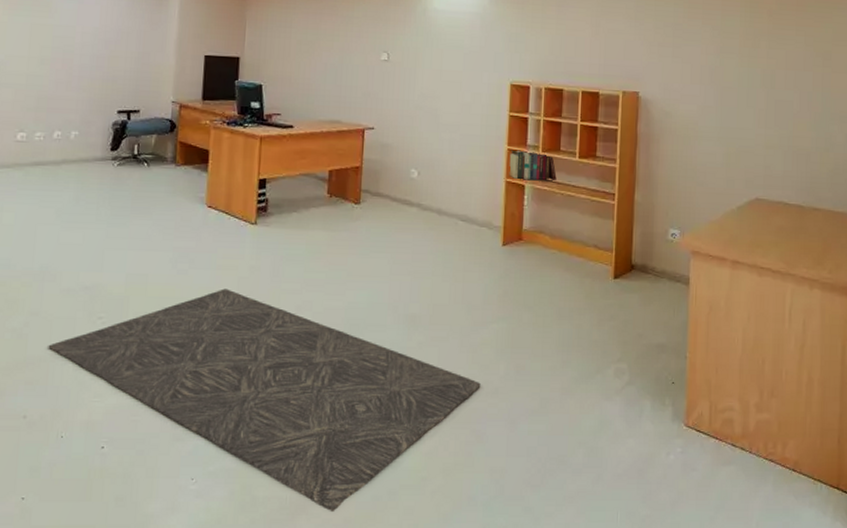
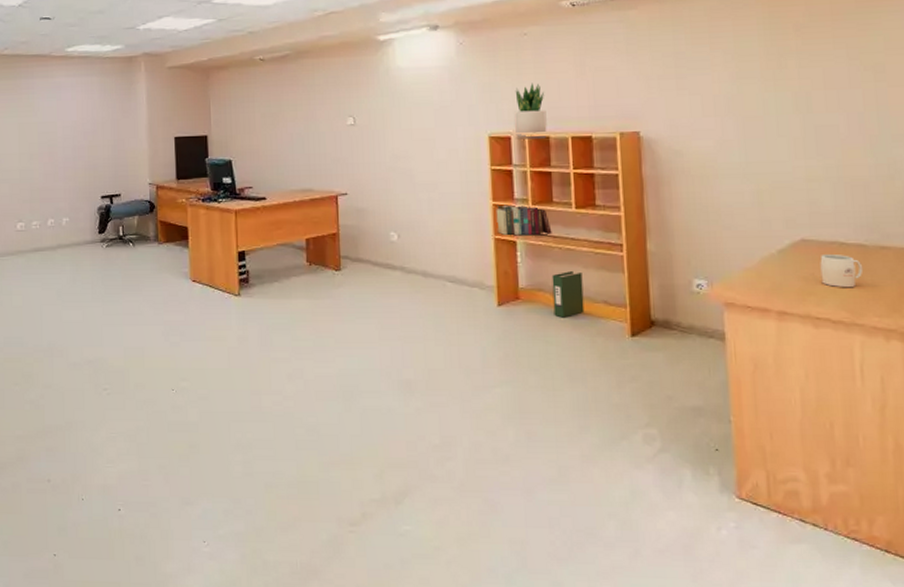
rug: present [48,288,481,513] -> none [62,359,489,579]
planter: none [533,38,563,91] -> present [513,83,547,140]
binder: none [551,216,579,259] -> present [552,271,585,318]
mug: none [767,213,800,243] -> present [820,255,864,288]

